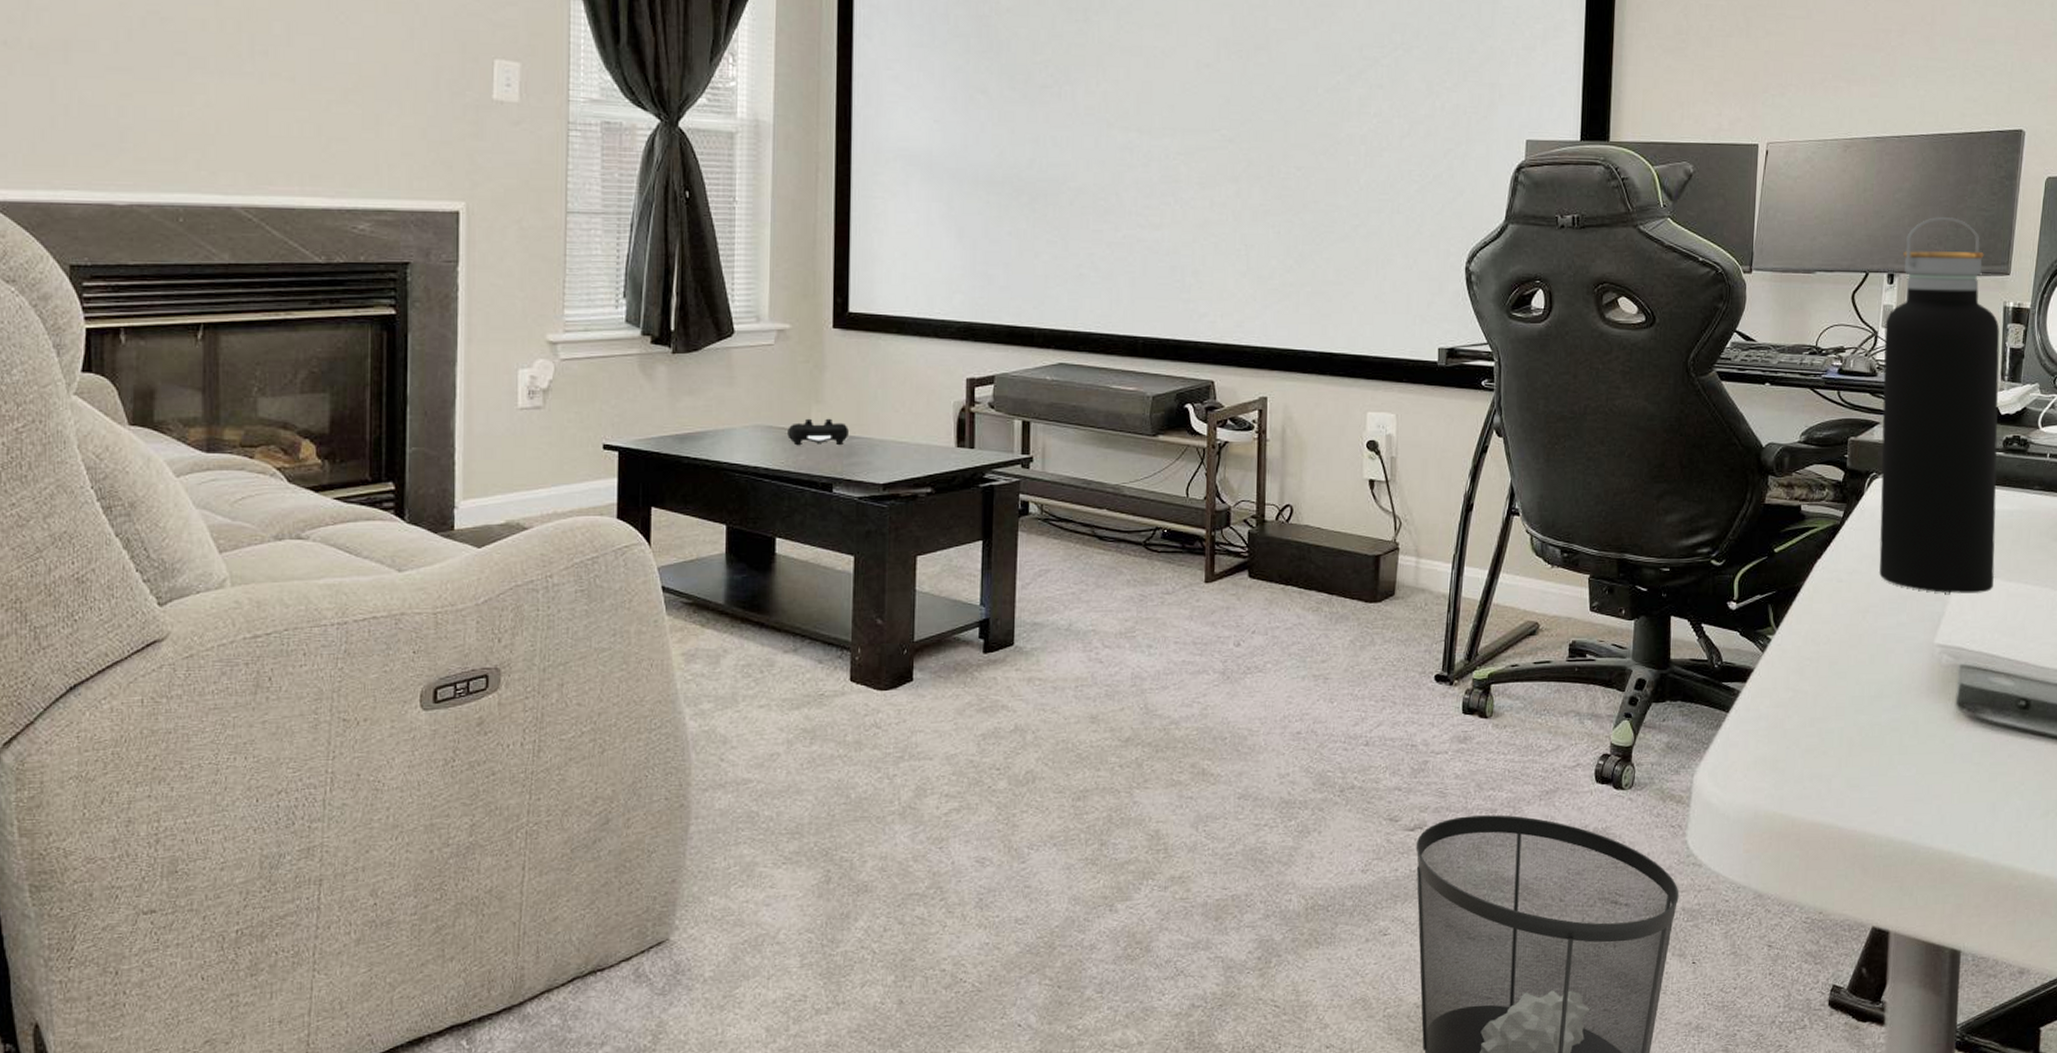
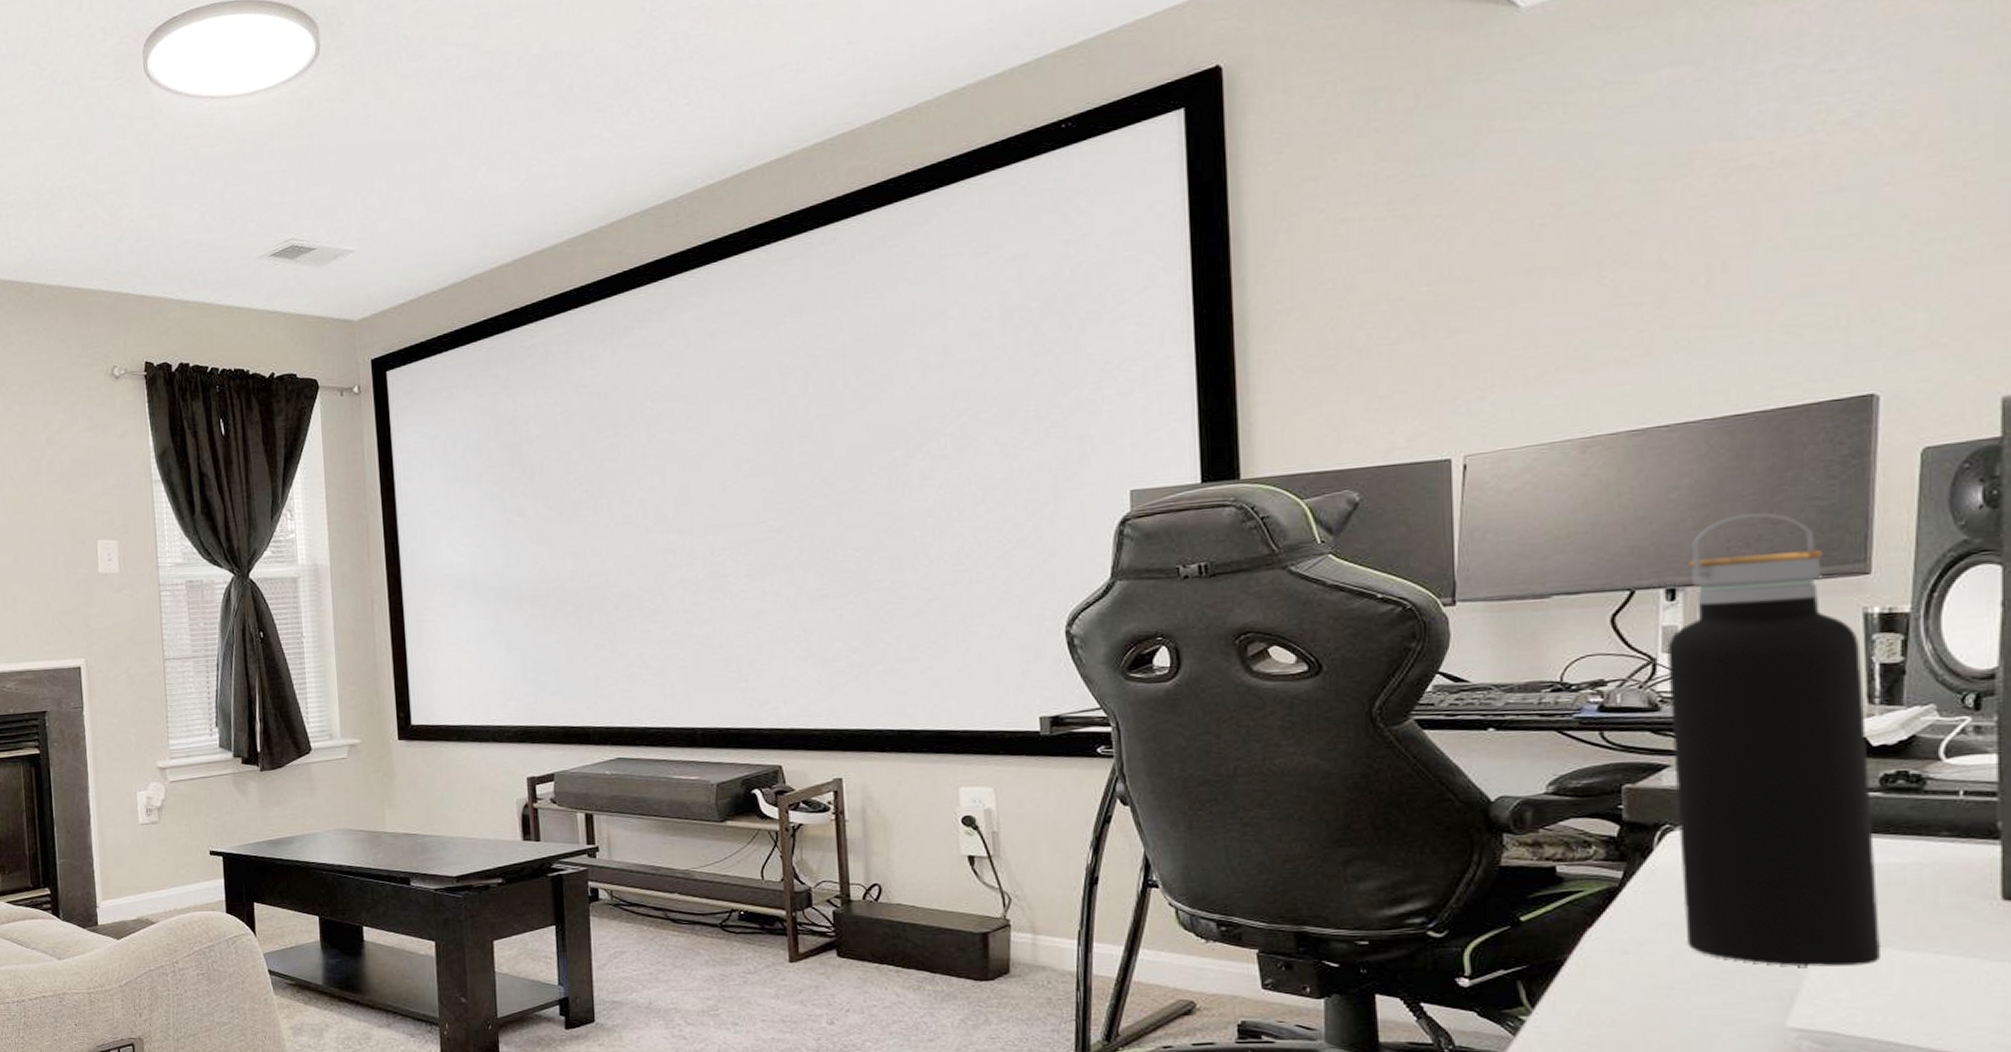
game controller: present [787,418,849,446] -> none [365,820,421,846]

